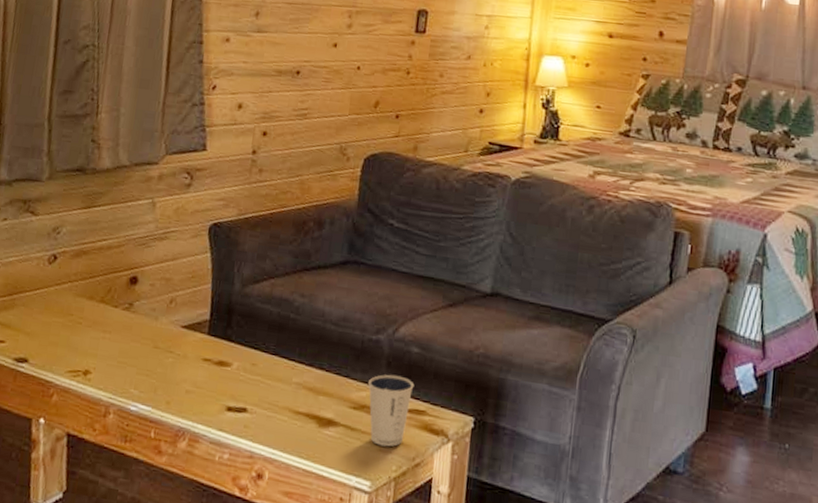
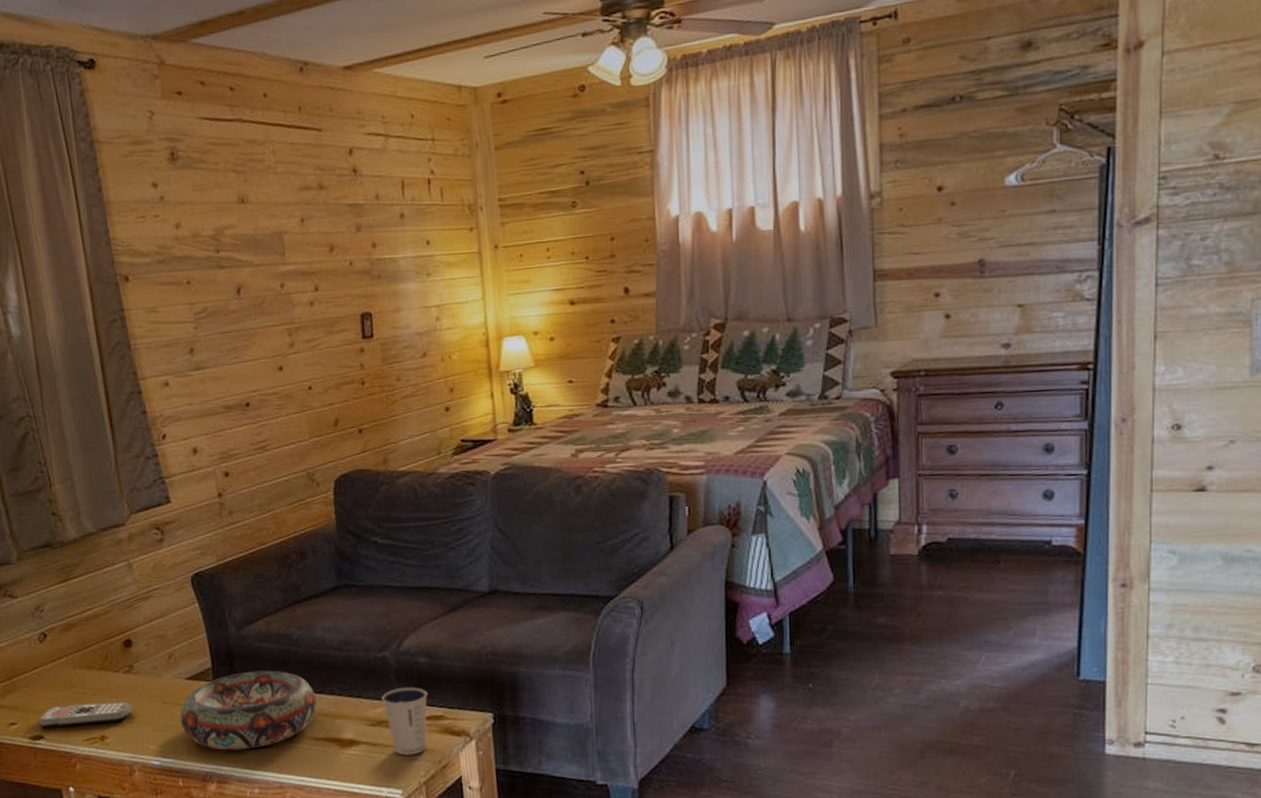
remote control: none [27,331,122,358] -> present [39,701,132,728]
decorative bowl: none [166,330,305,411] -> present [180,670,317,751]

